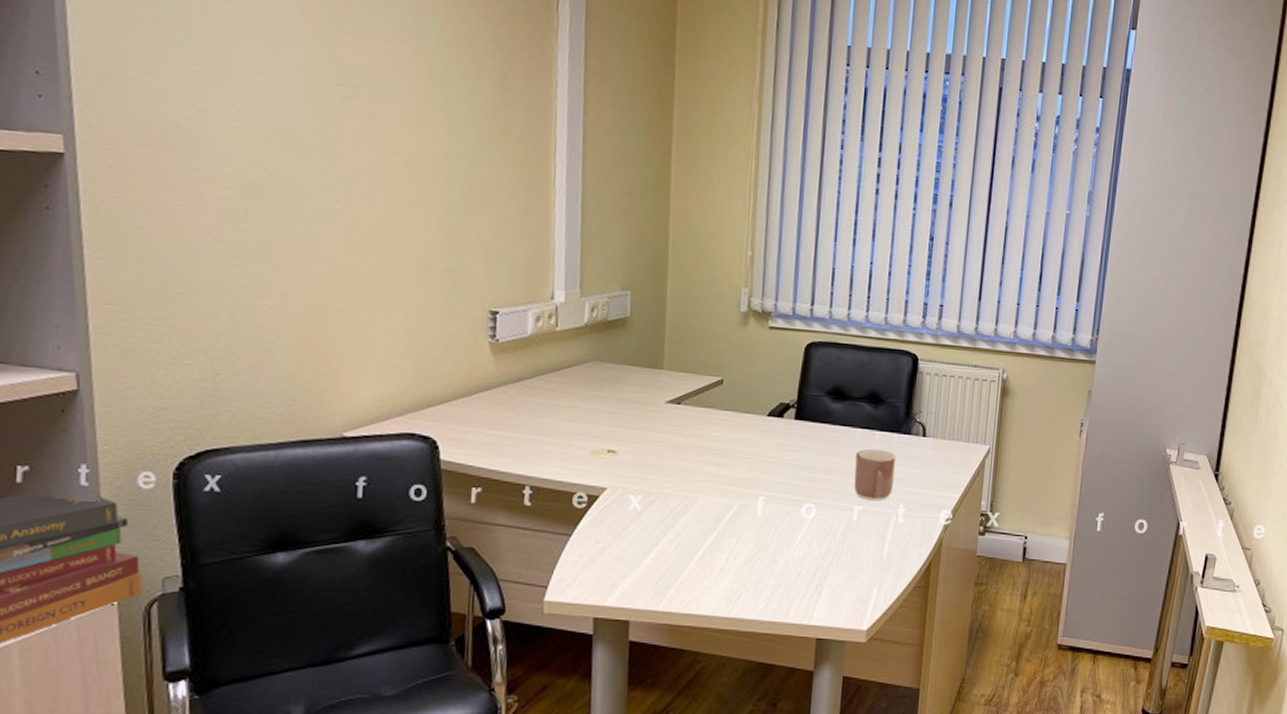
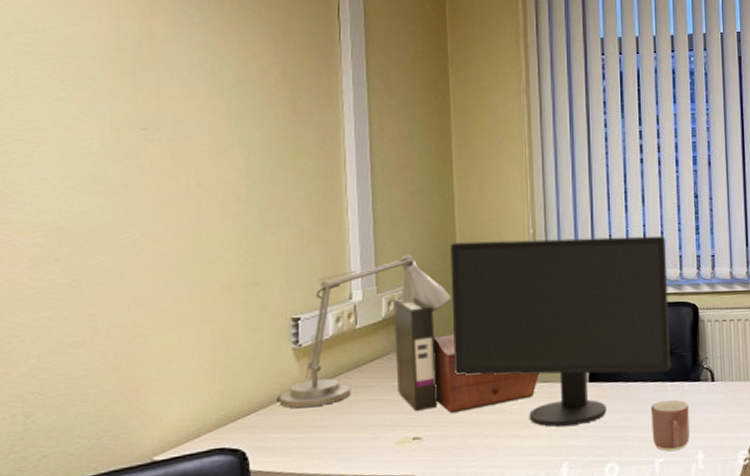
desk lamp: none [470,260,658,405] -> present [277,254,451,408]
binder: none [595,305,639,424] -> present [394,296,438,411]
sewing box: none [633,349,743,432] -> present [434,333,539,414]
computer monitor: none [655,254,893,461] -> present [451,235,671,427]

